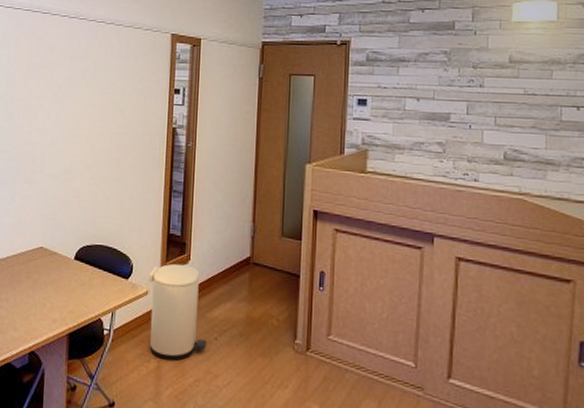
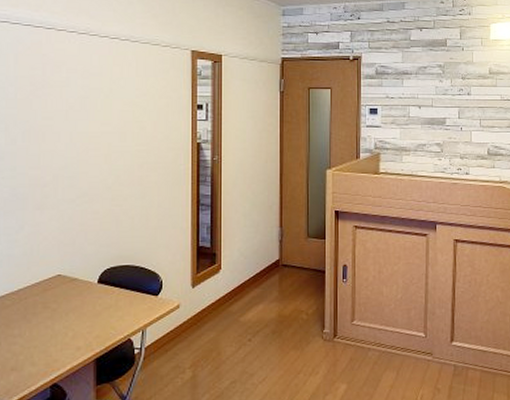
pedal bin: present [148,263,207,361] -> none [179,274,242,369]

